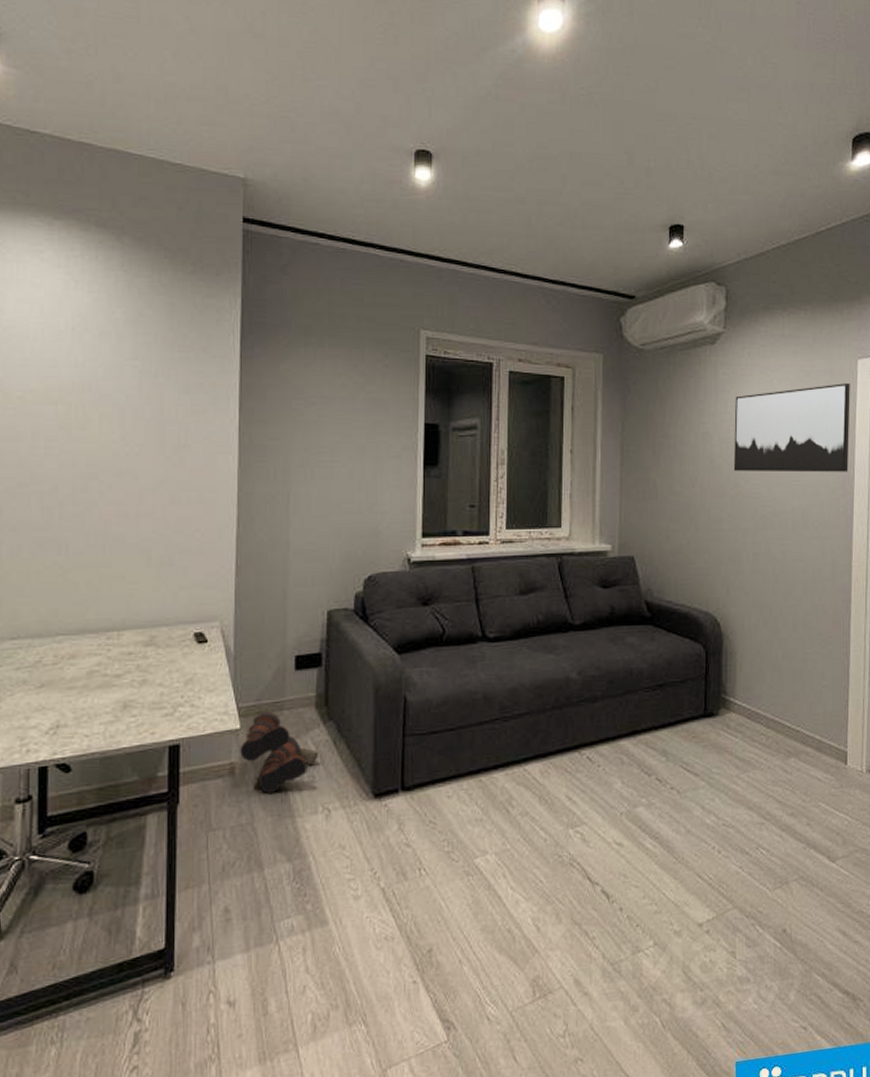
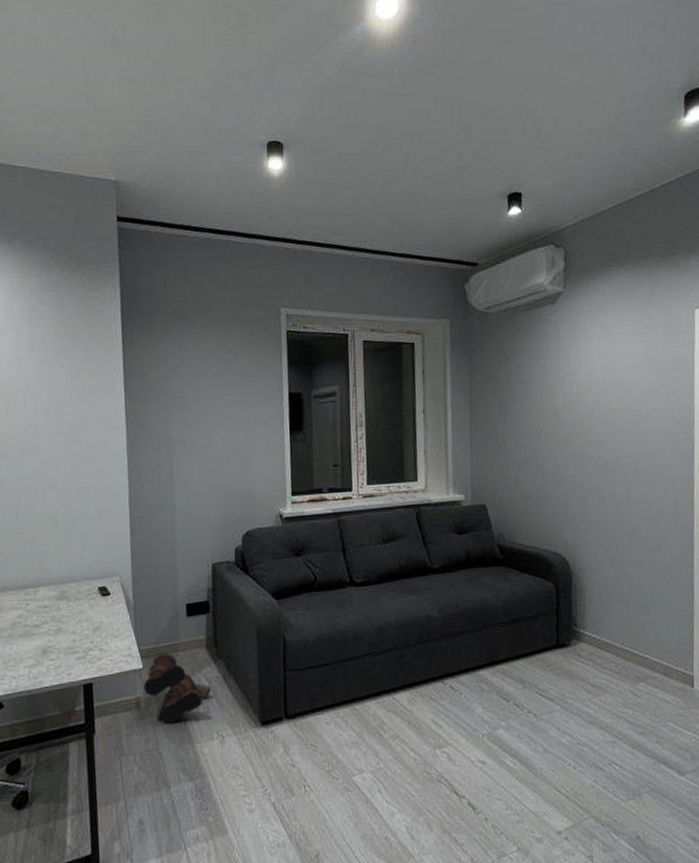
wall art: present [733,383,850,473] -> none [576,333,689,422]

